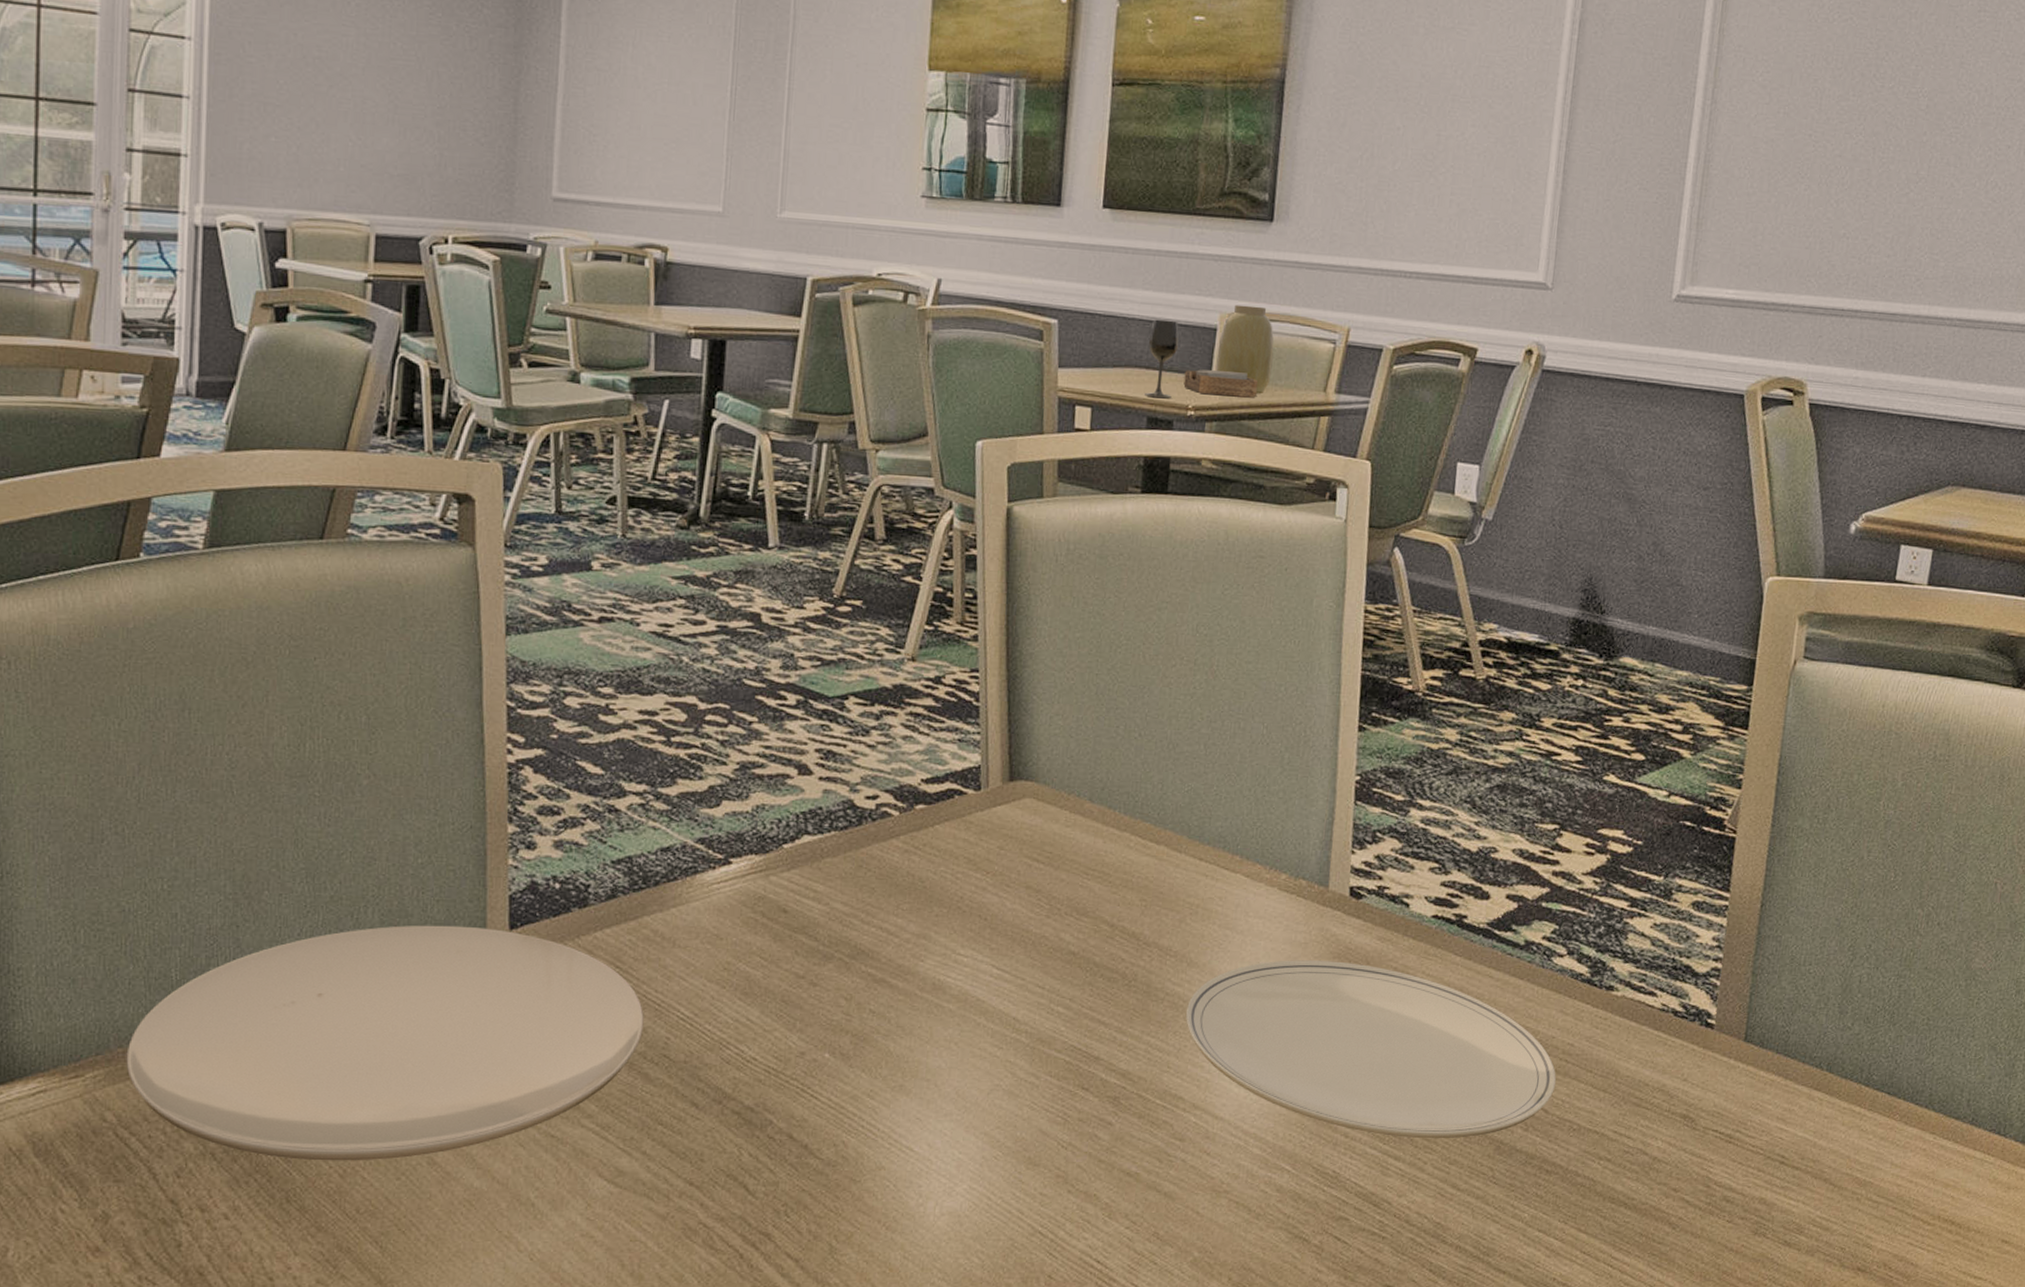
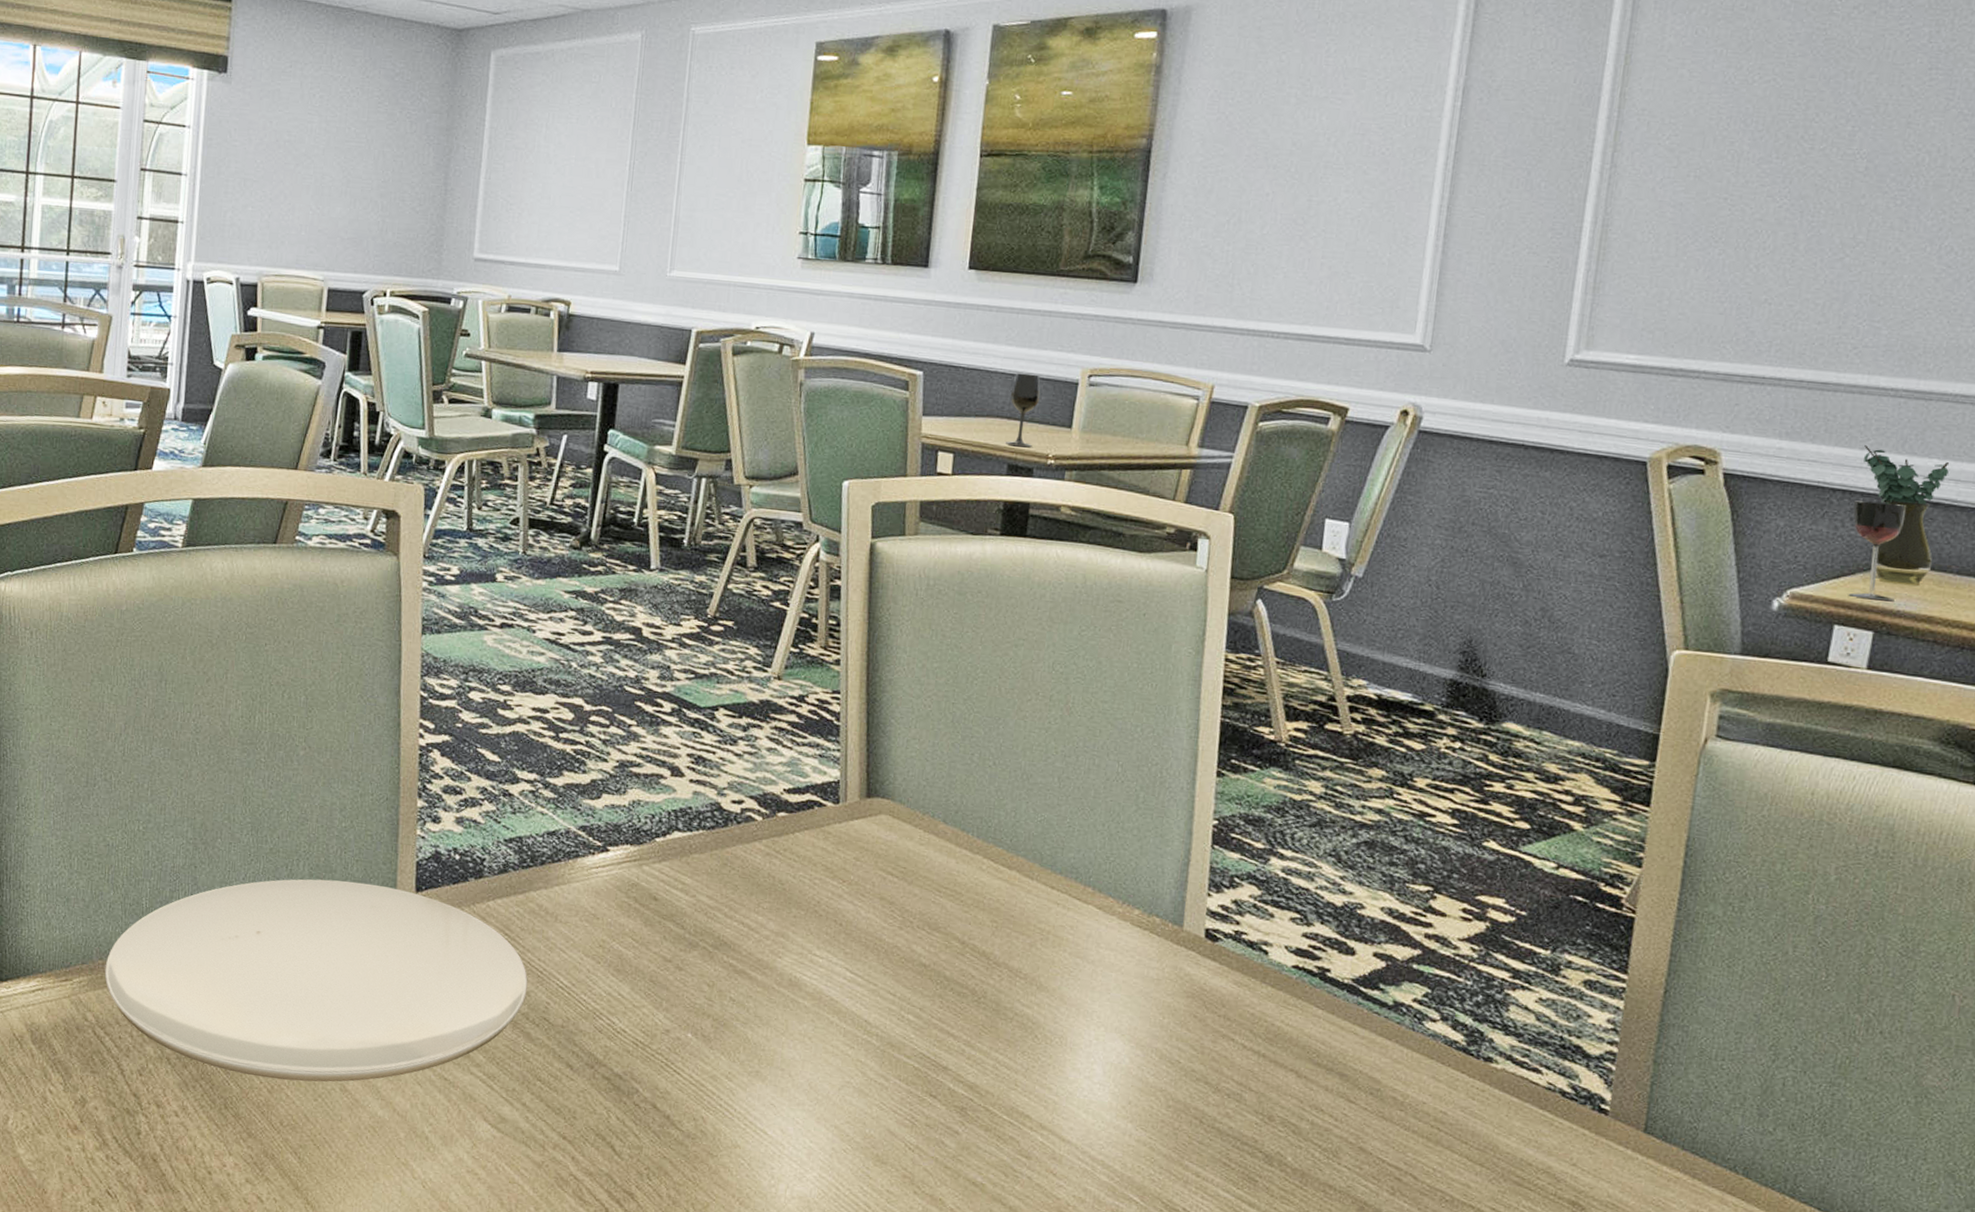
napkin holder: present [1183,369,1259,398] -> none [1044,421,1120,450]
plate: present [1185,960,1557,1139] -> none [1034,993,1428,1194]
vase: present [1216,304,1275,395] -> none [1076,360,1136,446]
wineglass: none [1912,425,1960,519] -> present [1848,500,1907,601]
vase: none [1925,373,1994,505] -> present [1864,445,1950,587]

